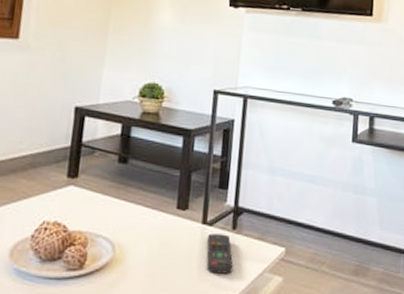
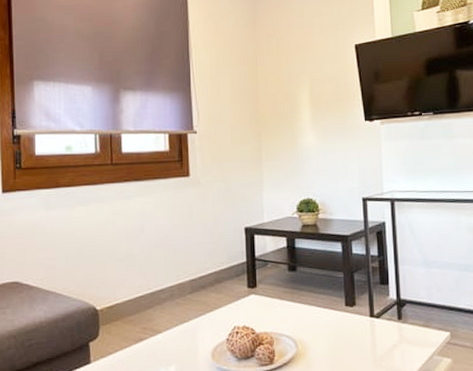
remote control: present [206,233,233,274] -> none [376,324,404,360]

